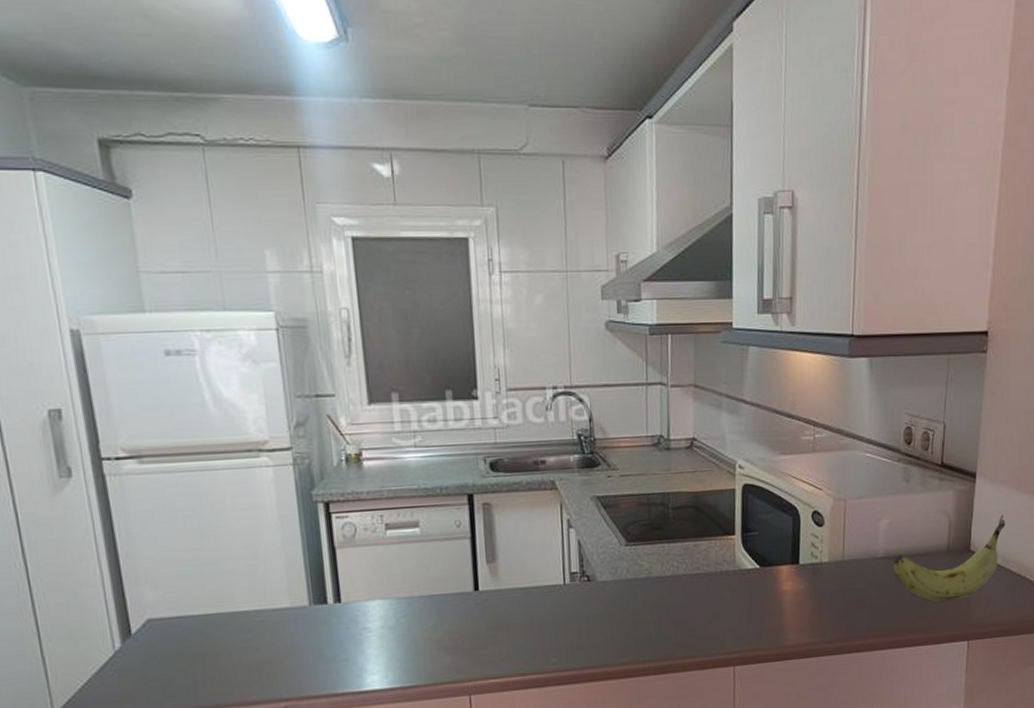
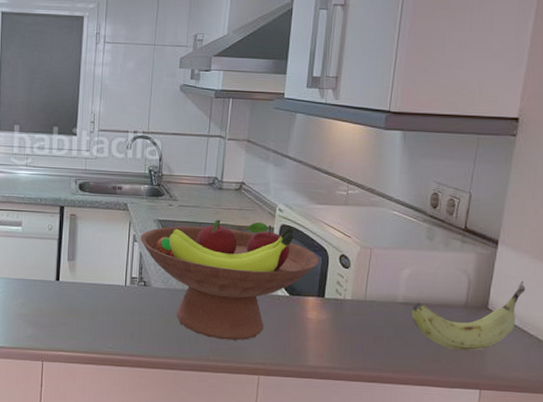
fruit bowl: none [576,484,789,632] -> present [140,218,319,341]

